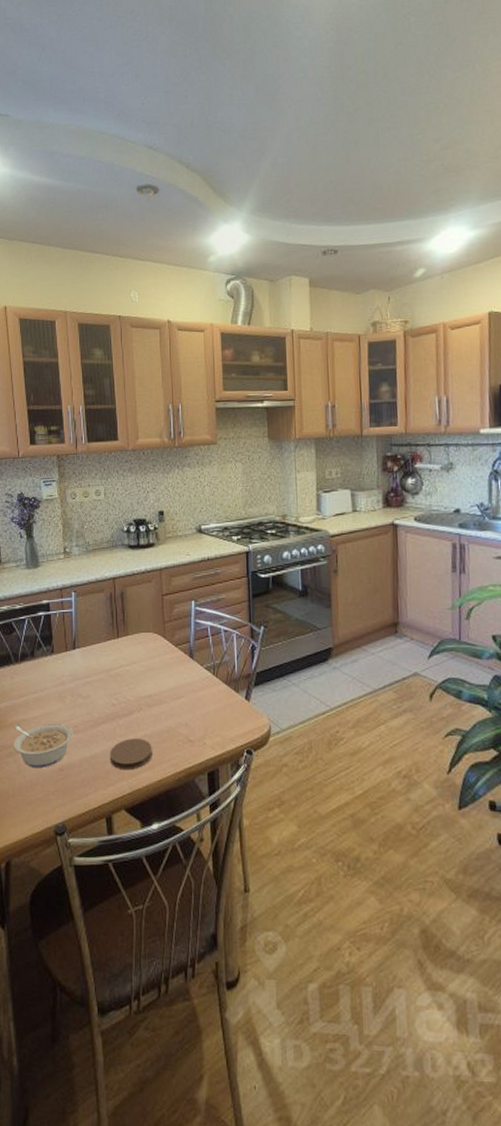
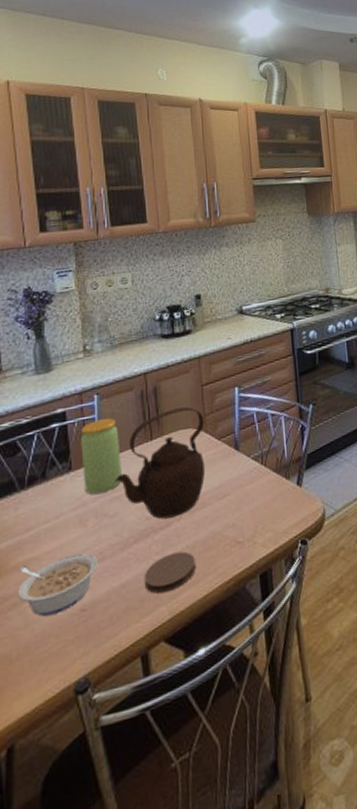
jar: none [61,614,93,677] -> present [80,418,122,495]
teapot: none [87,613,164,708] -> present [114,407,206,520]

